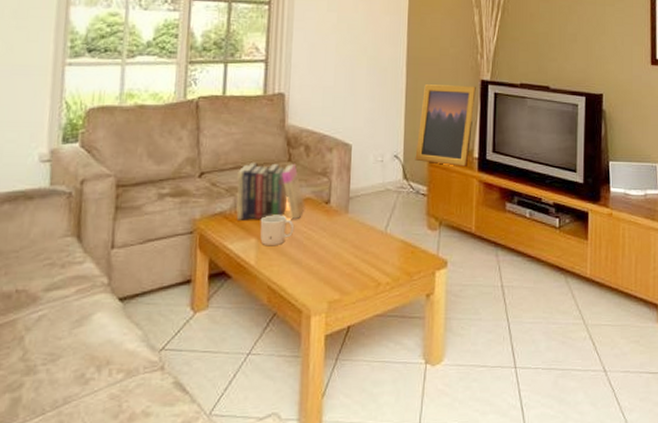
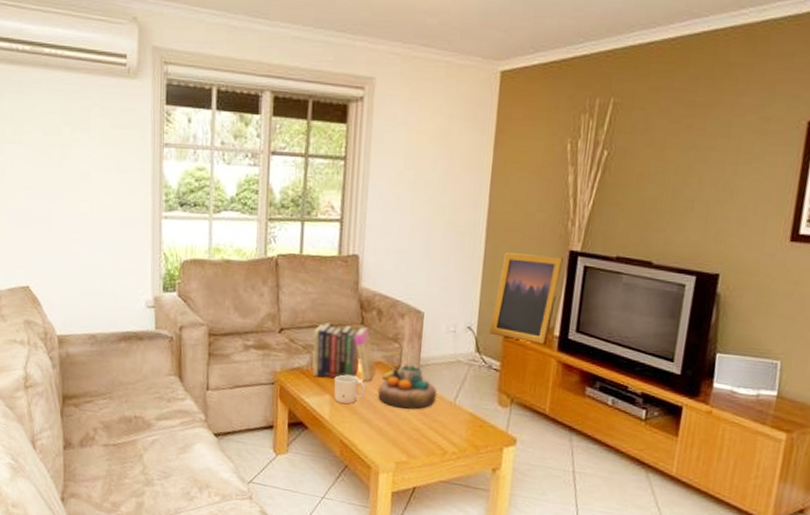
decorative bowl: none [307,197,368,245] -> present [377,364,438,409]

